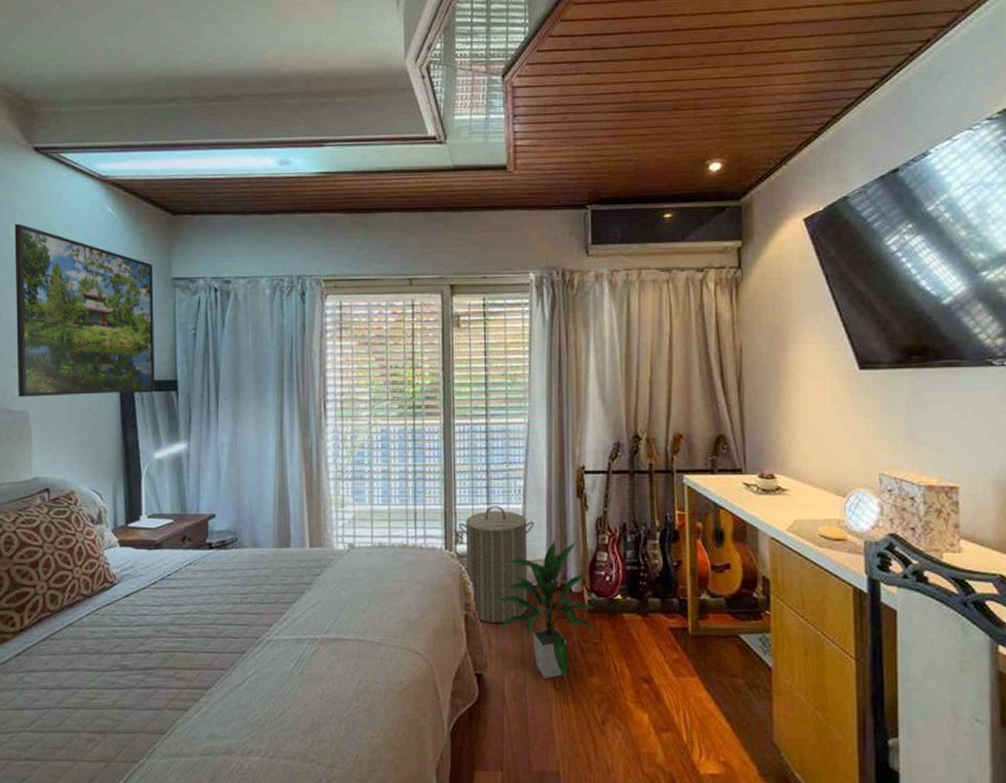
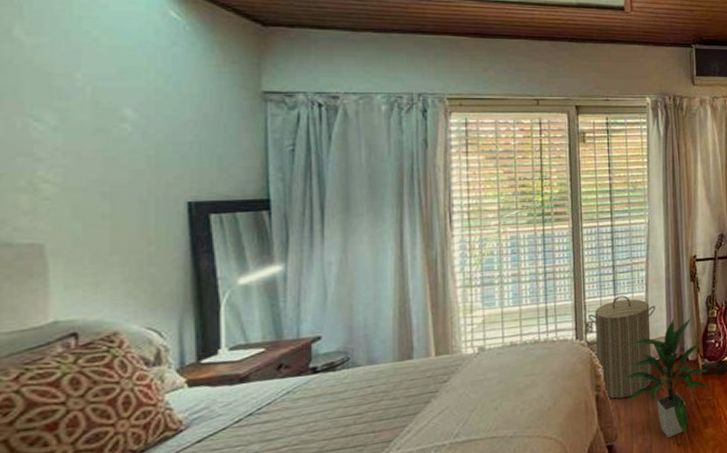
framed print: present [14,223,155,397] -> none [21,21,239,227]

